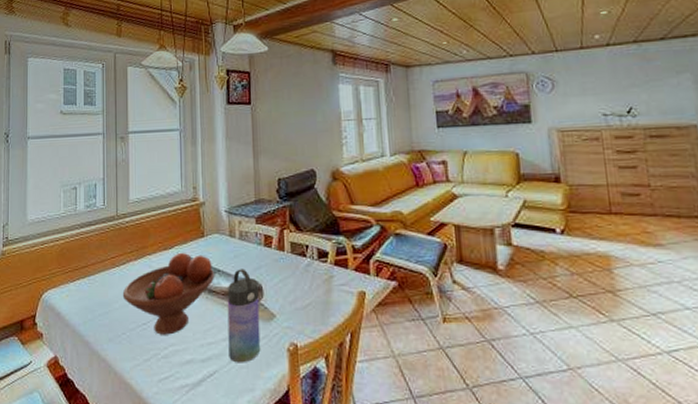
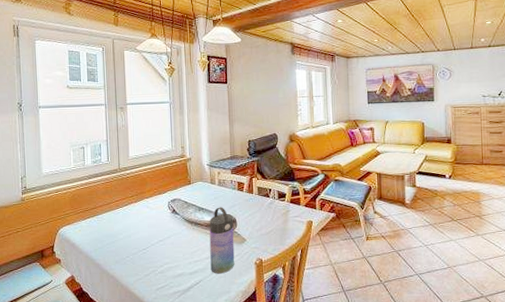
fruit bowl: present [122,252,215,335] -> none [126,196,200,257]

